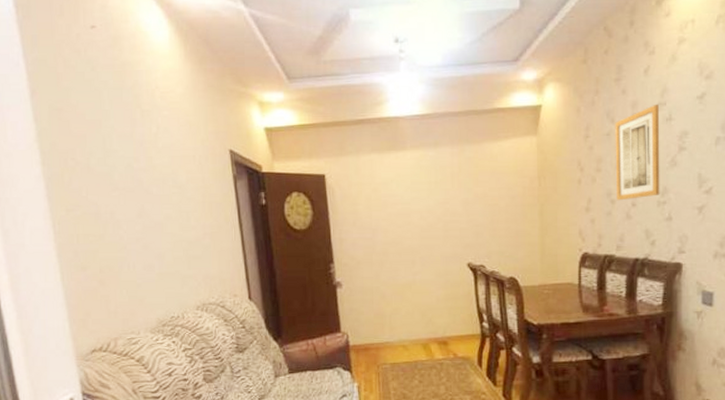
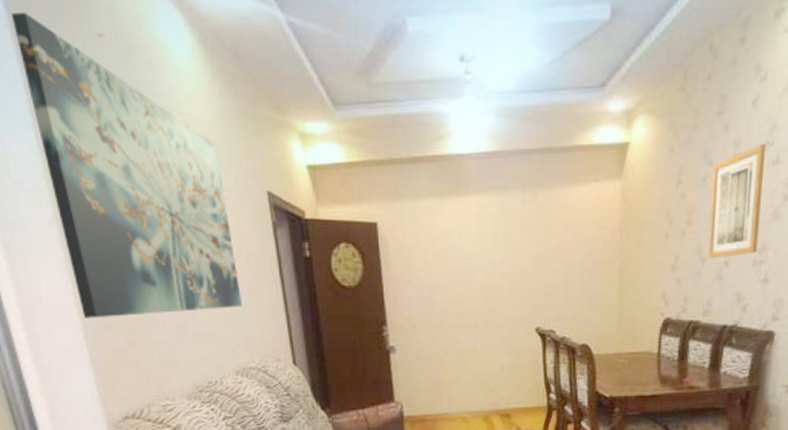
wall art: none [19,9,205,261] -> present [10,11,243,318]

